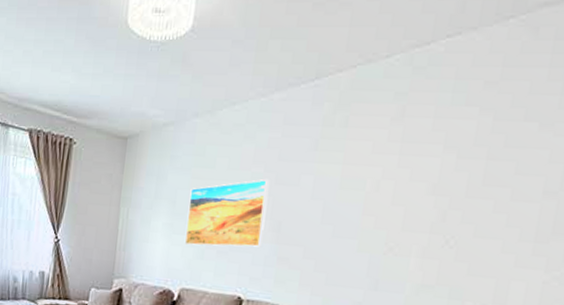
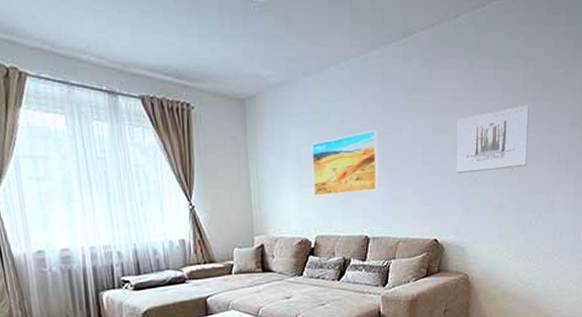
wall art: none [365,163,481,241] -> present [456,104,529,174]

